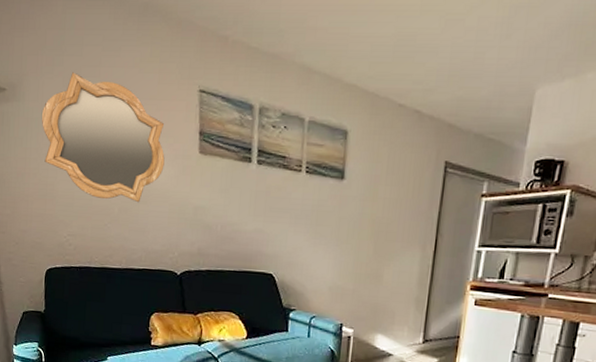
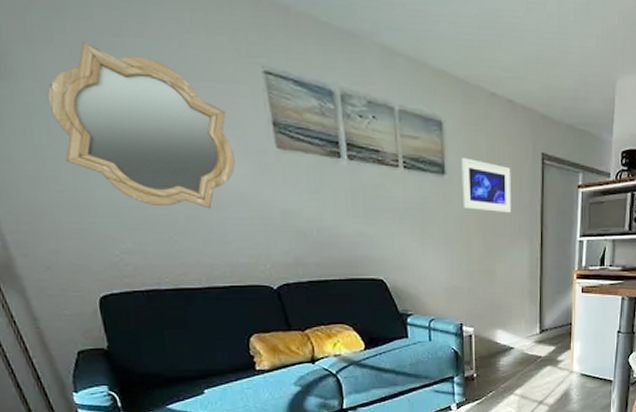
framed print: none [357,164,411,219] -> present [461,157,512,214]

